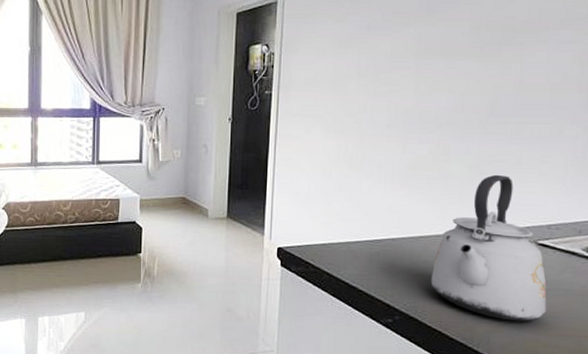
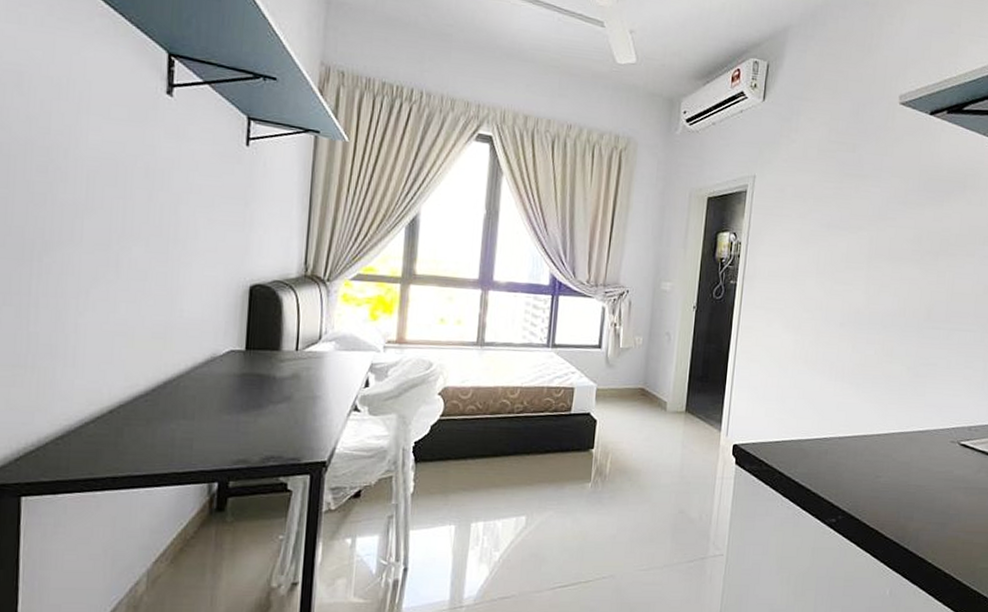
kettle: present [430,174,547,321] -> none [870,377,966,519]

